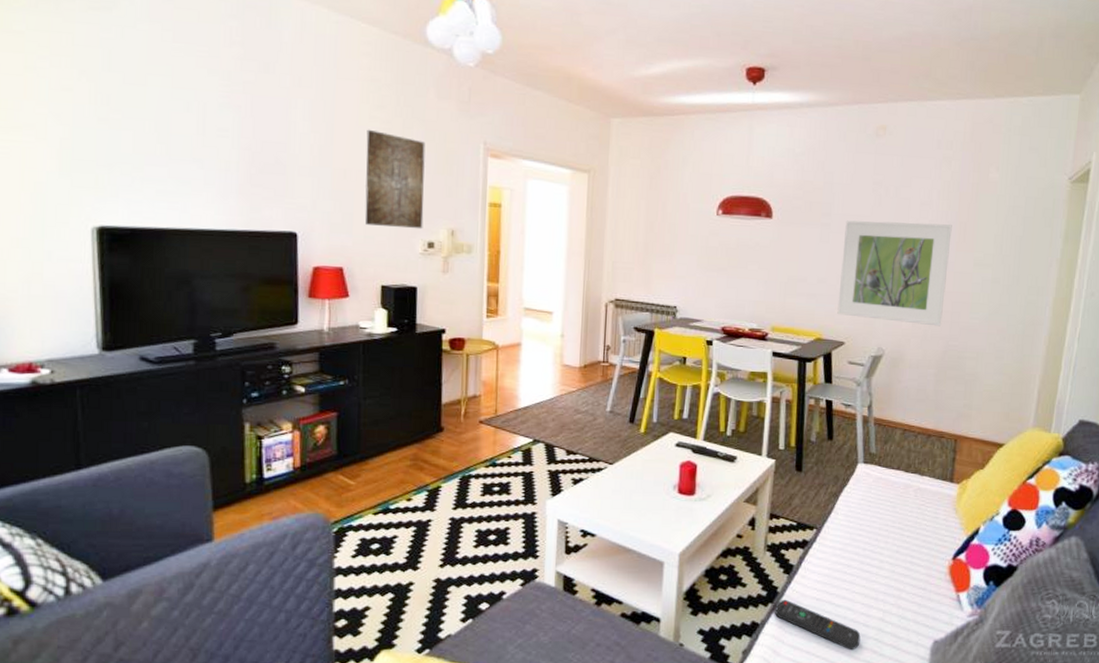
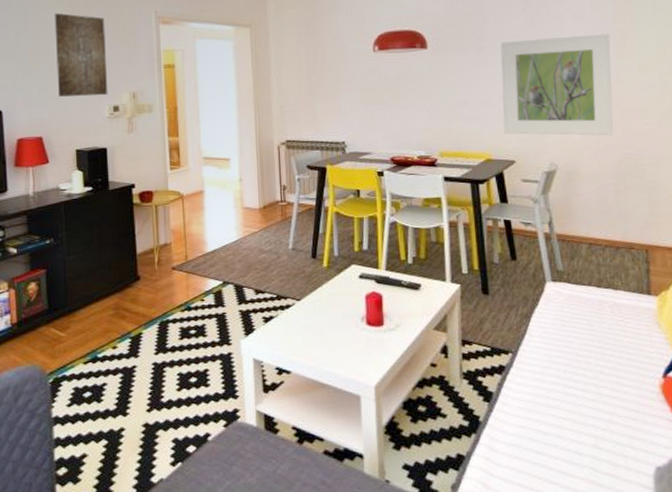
remote control: present [775,599,861,649] -> none [479,428,575,480]

